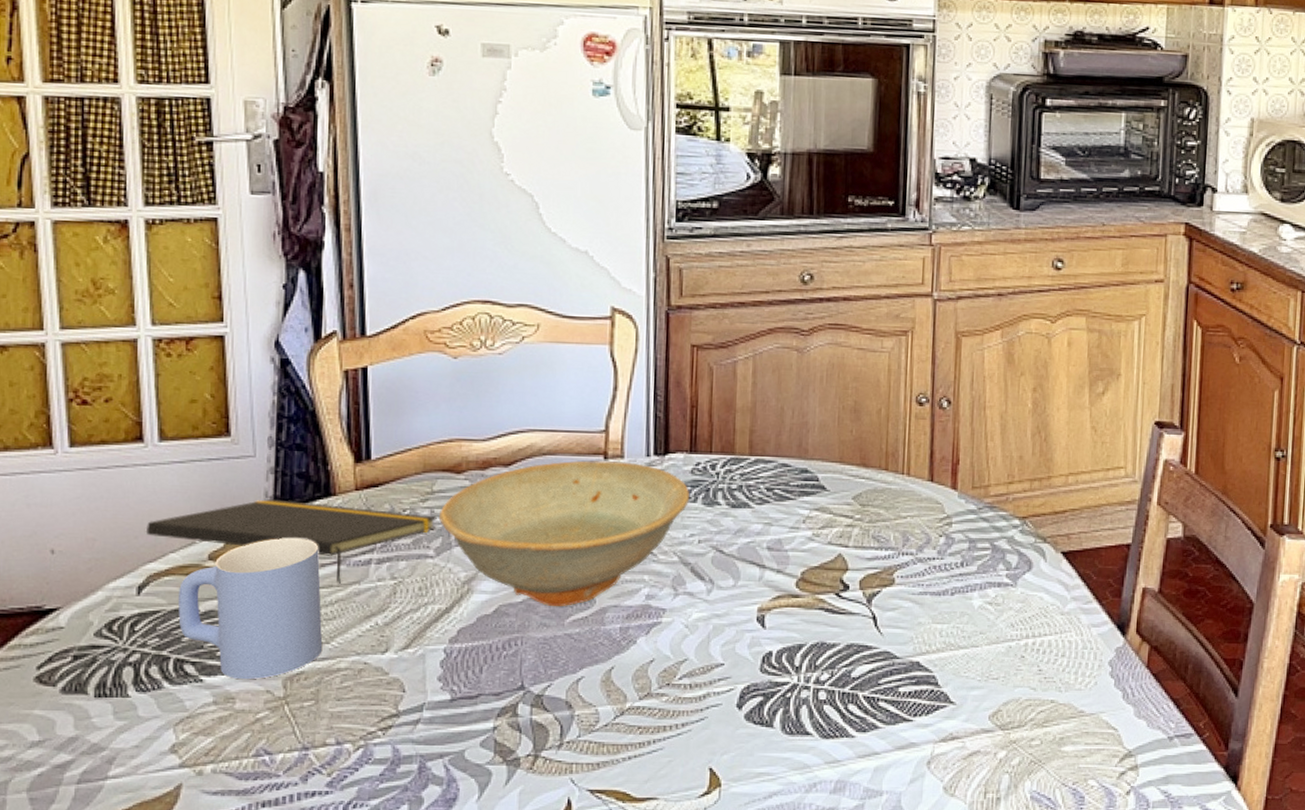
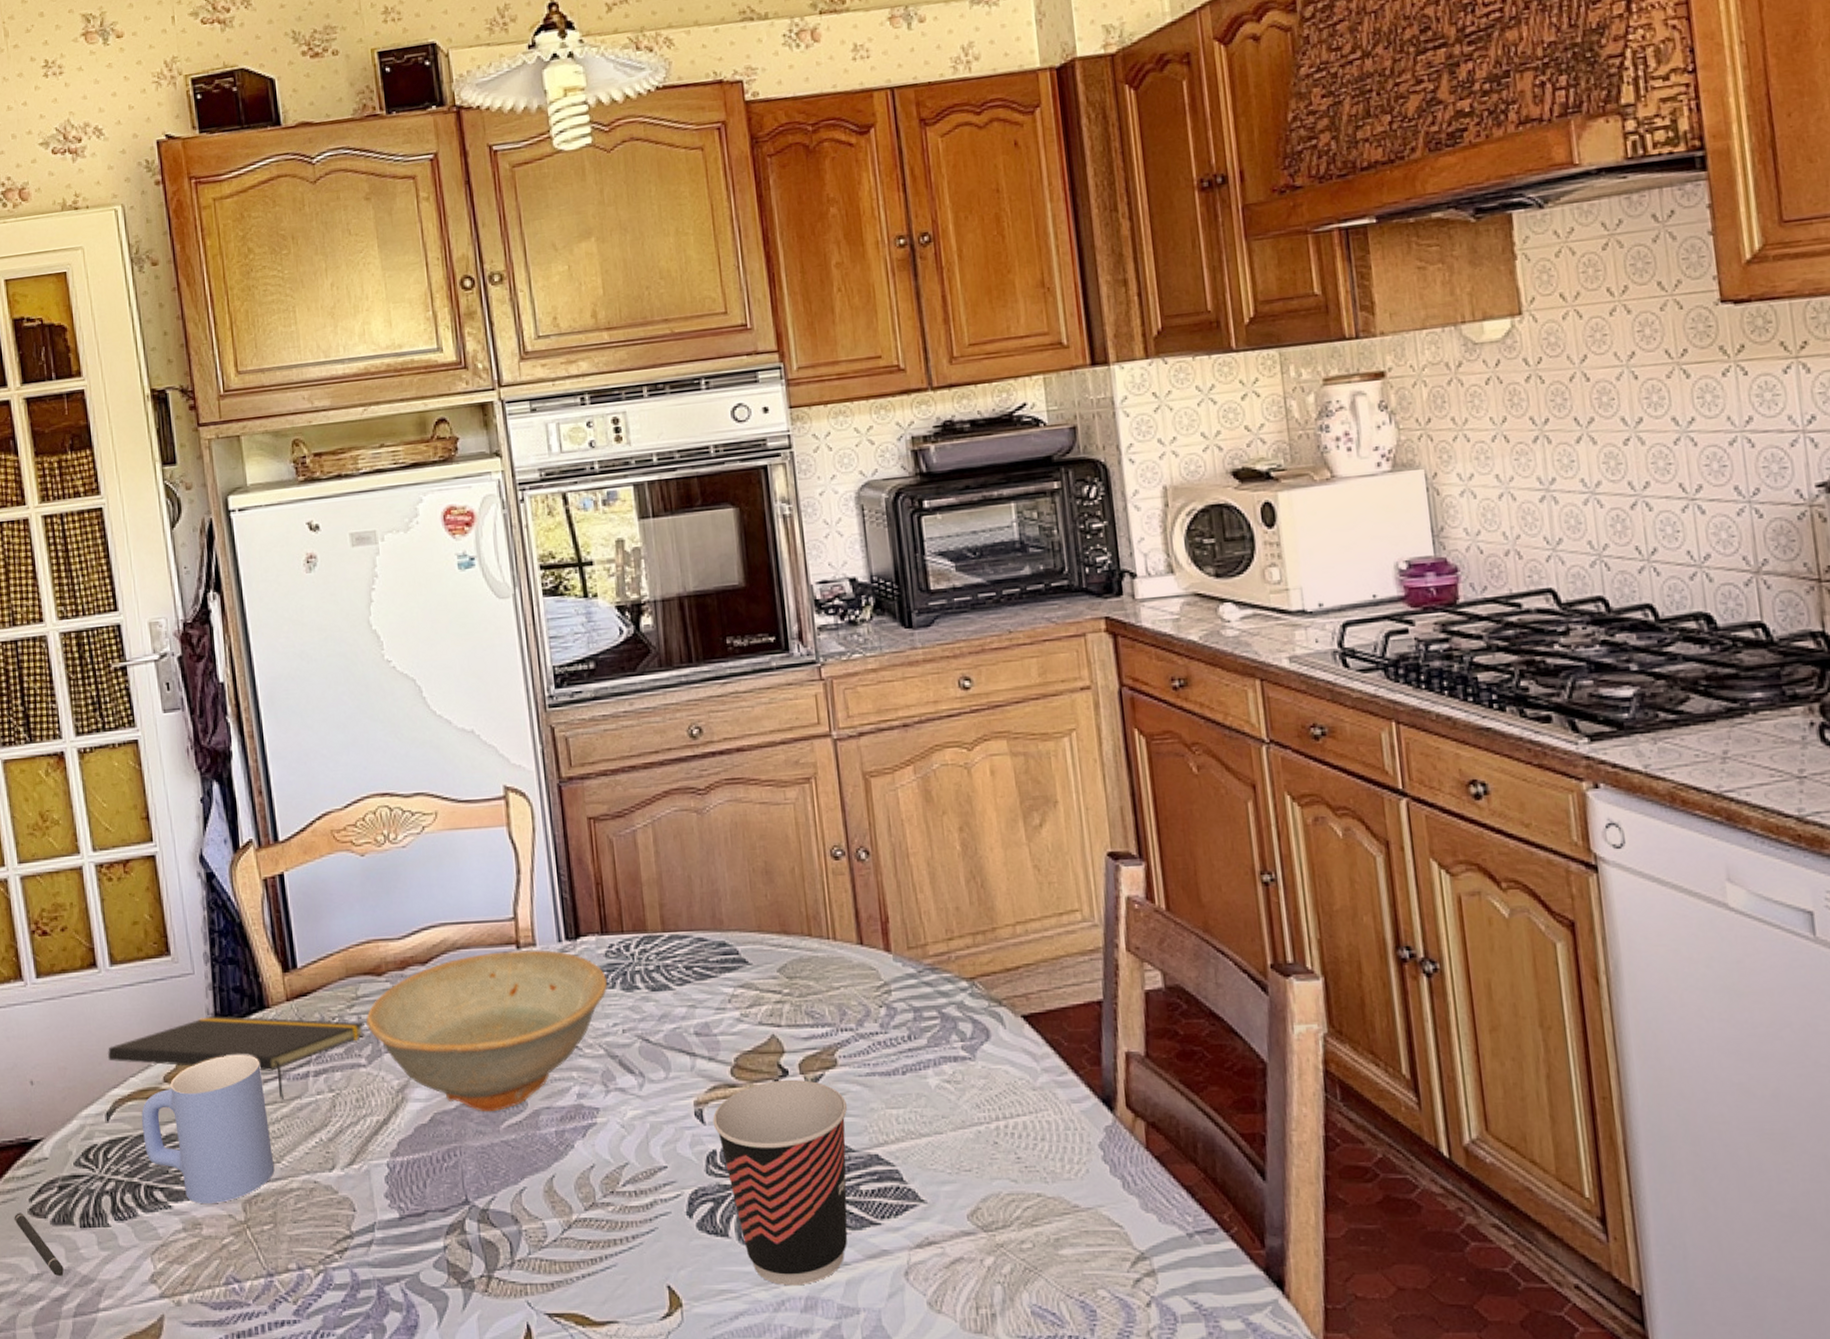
pen: none [16,680,70,743] -> present [14,1212,64,1276]
cup: none [773,593,898,771] -> present [712,1079,848,1286]

